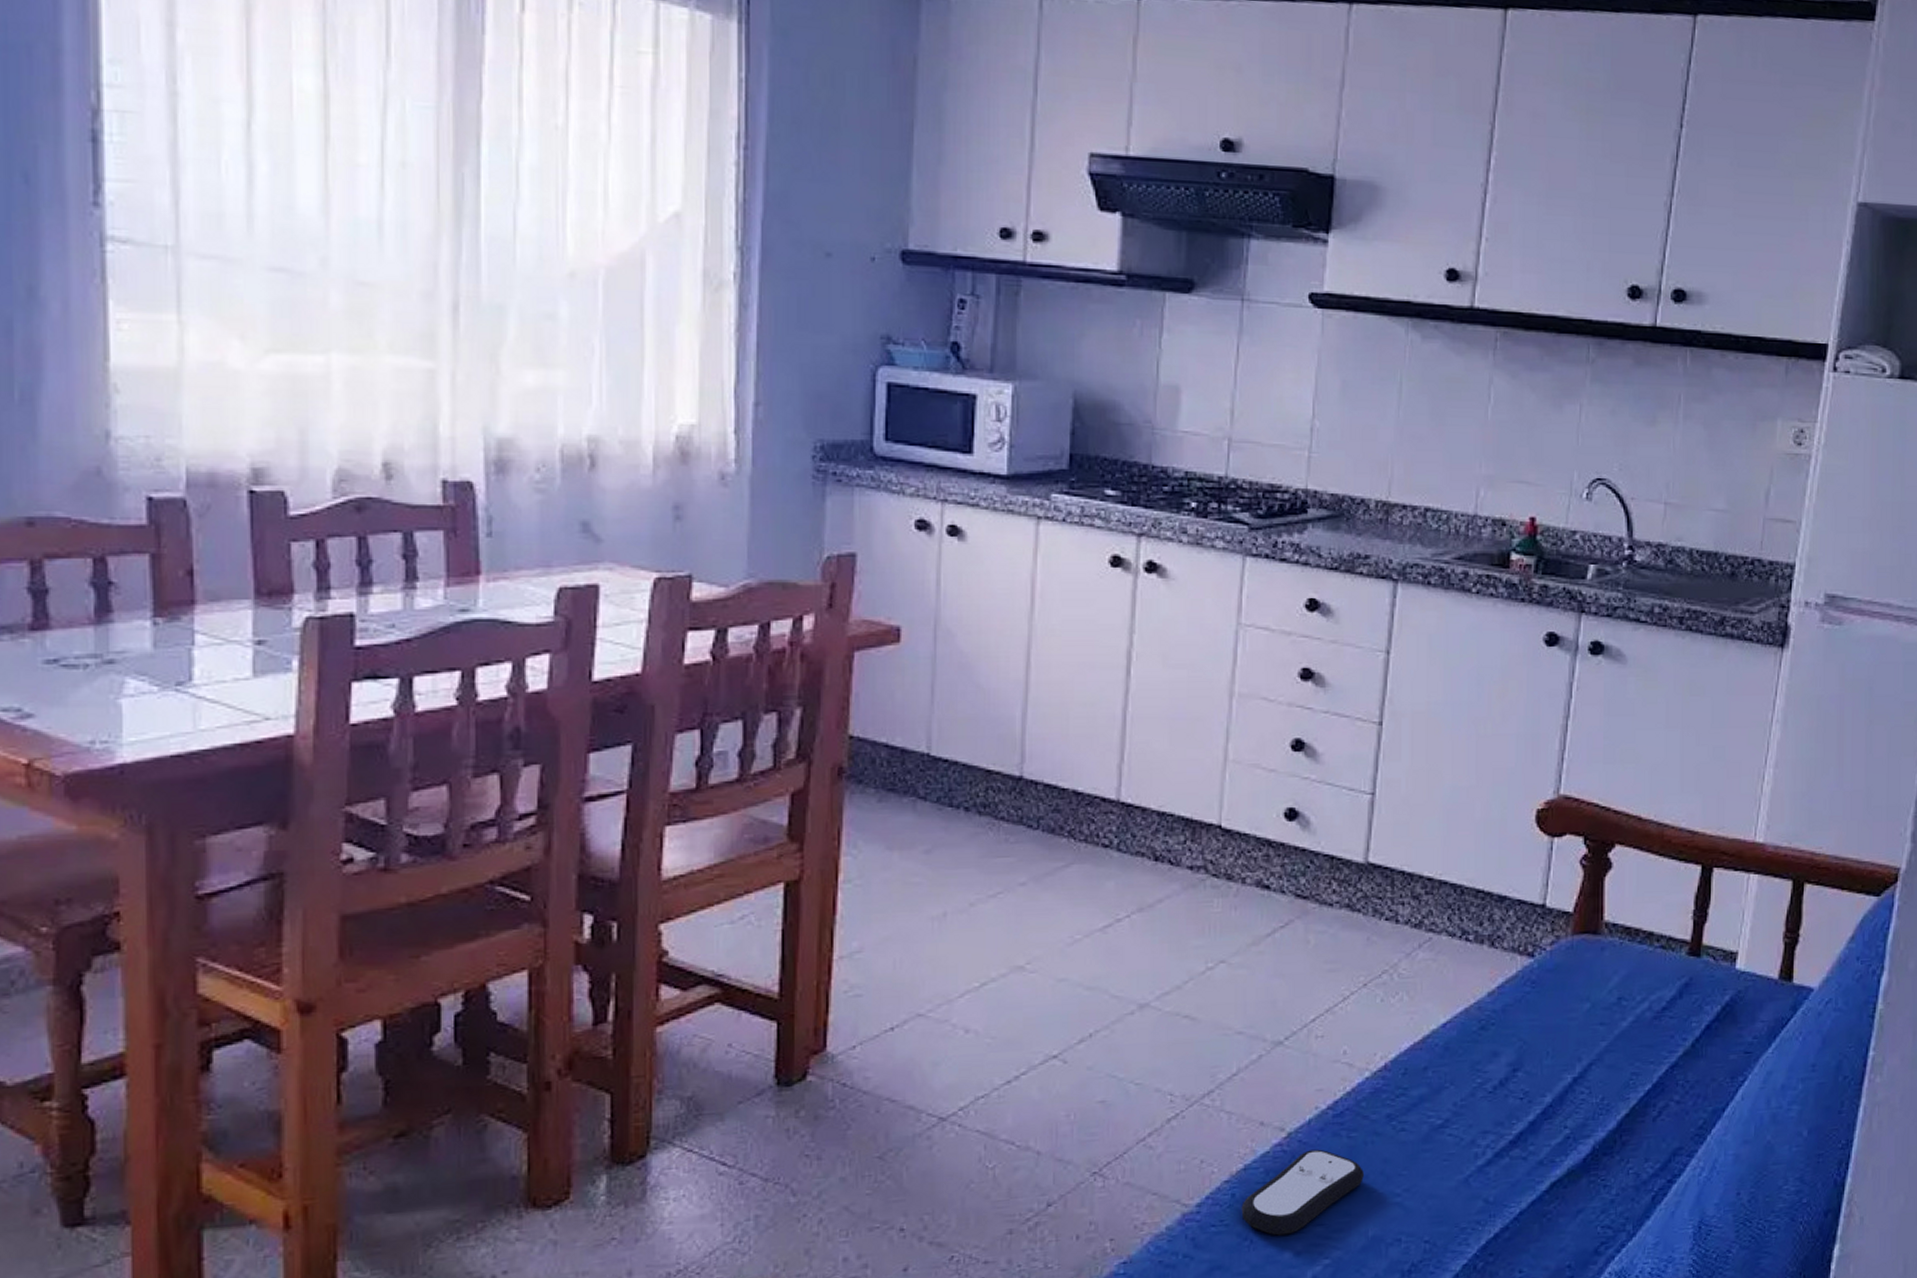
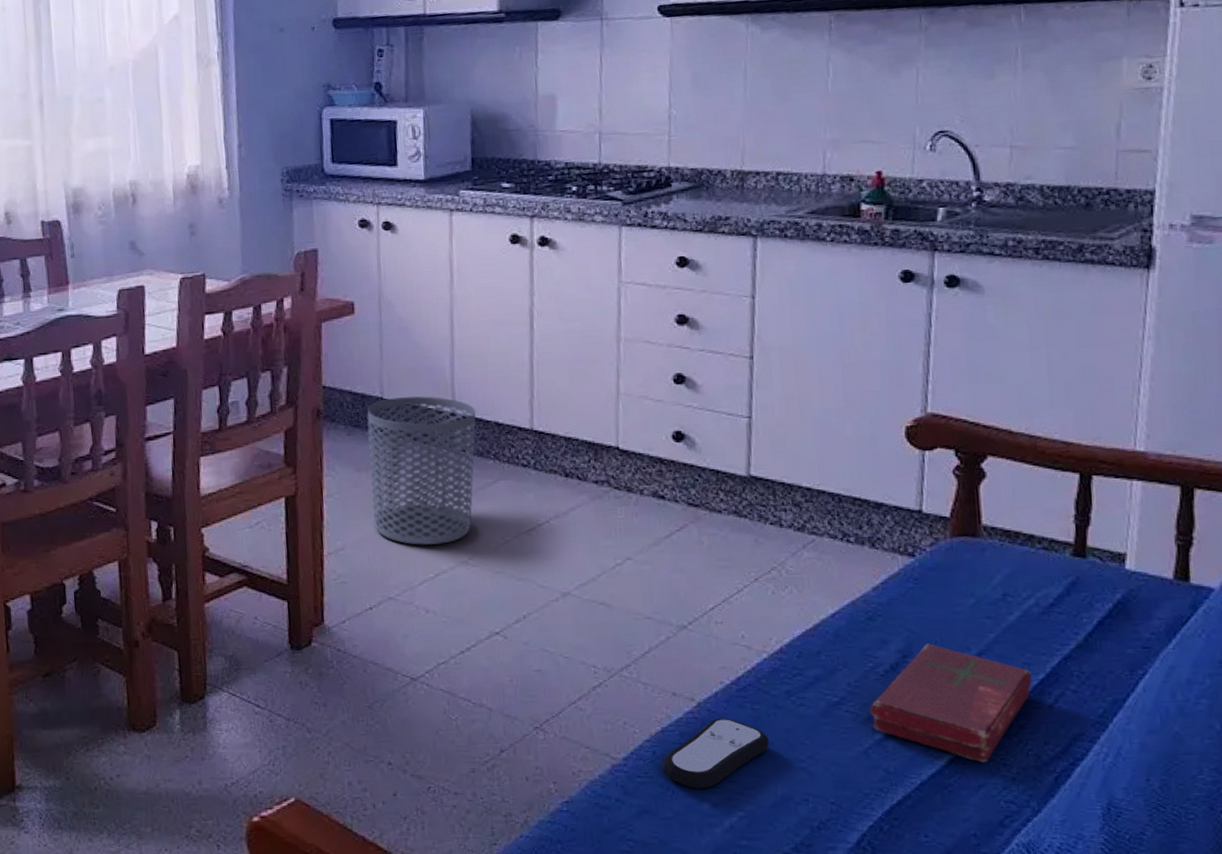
waste bin: none [905,753,1050,947] -> present [367,396,476,546]
book: none [1474,1054,1639,1186] -> present [869,643,1033,763]

